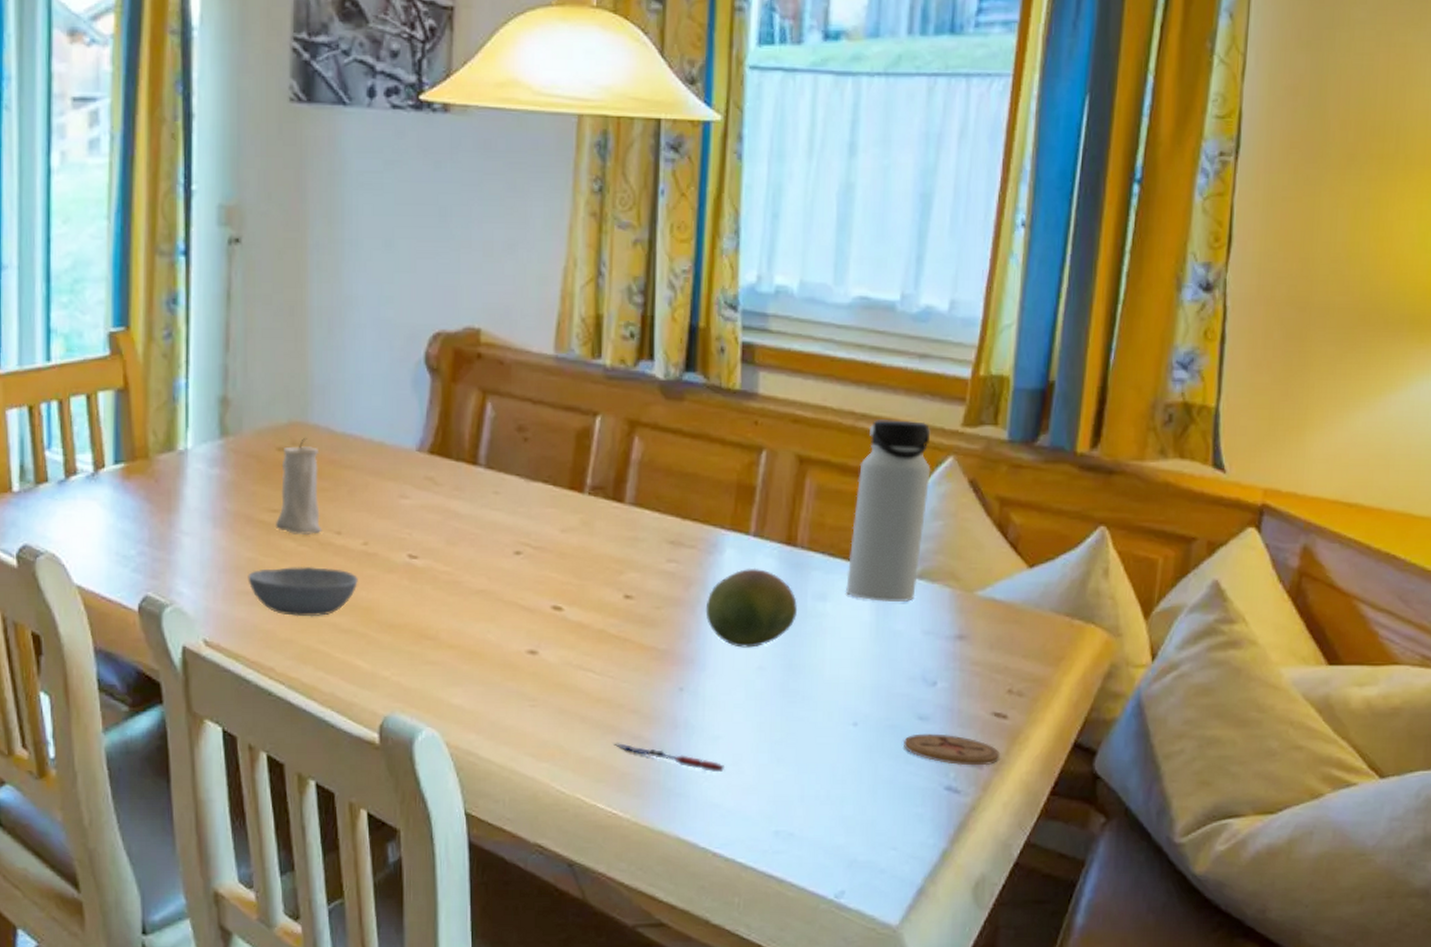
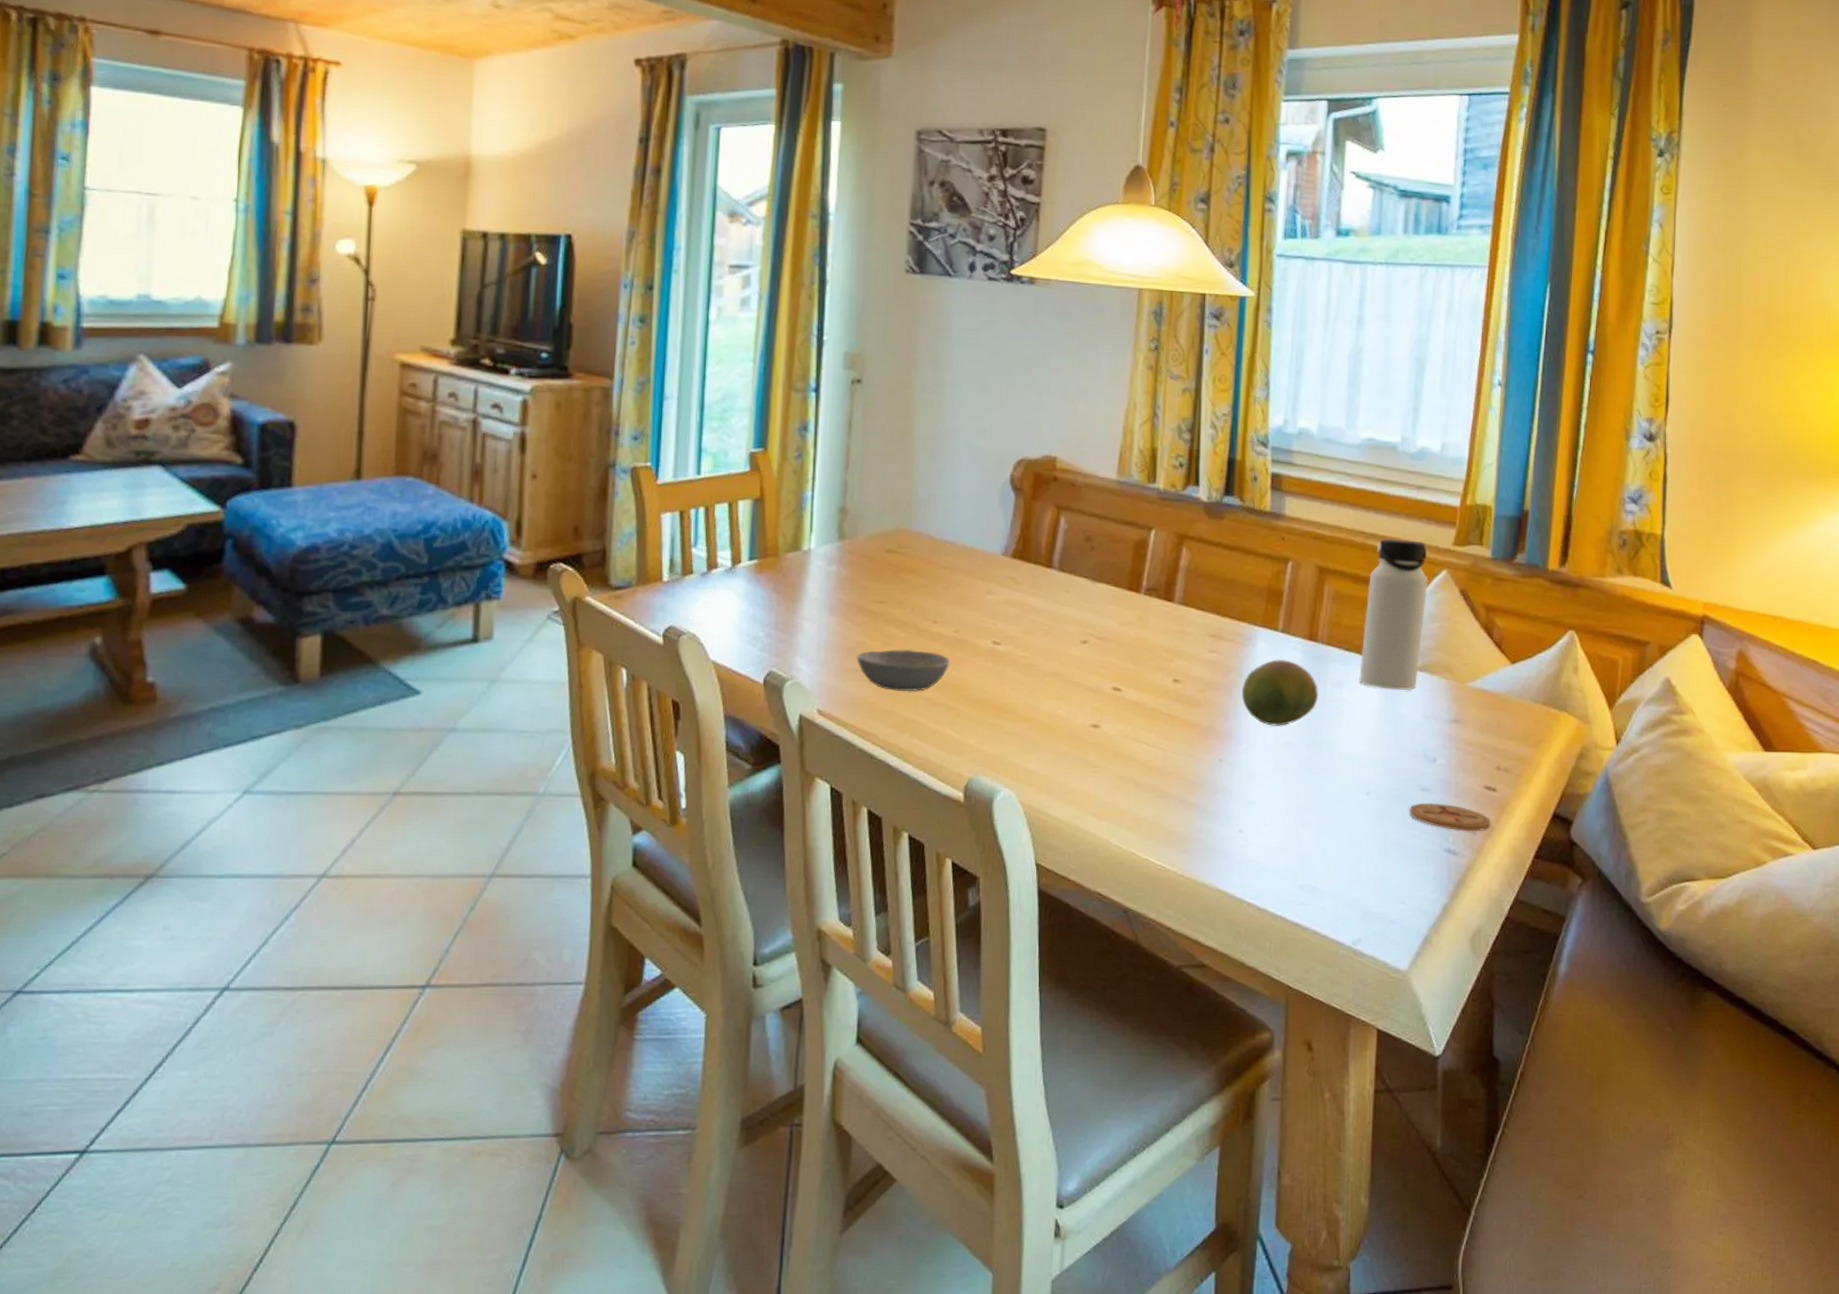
candle: present [276,438,323,534] -> none [882,543,921,623]
pen: present [613,742,725,772] -> none [1162,804,1258,832]

